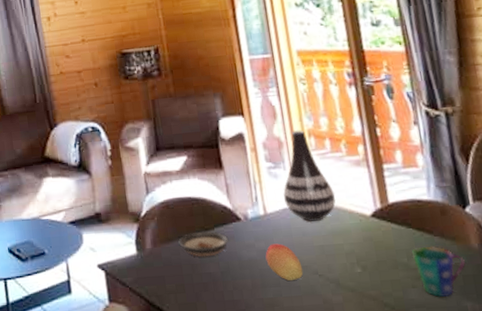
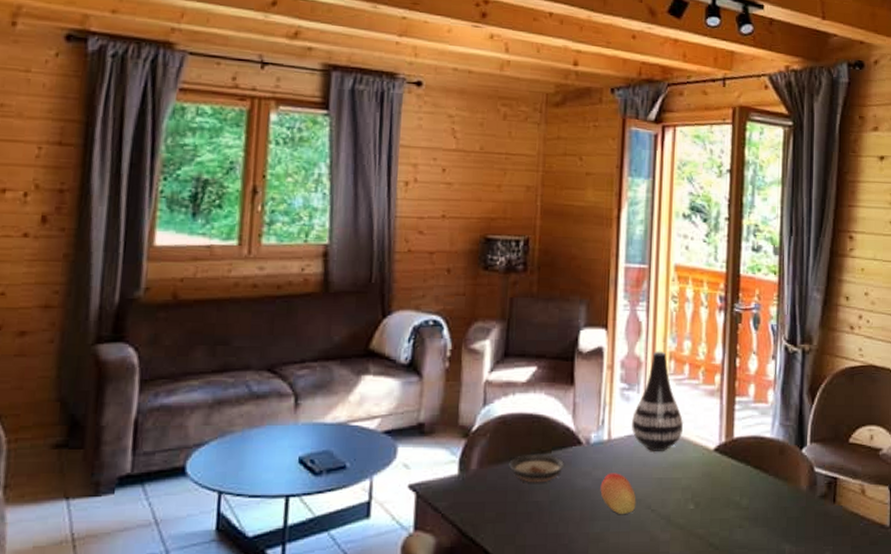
cup: present [412,246,466,298] -> none [744,485,792,539]

